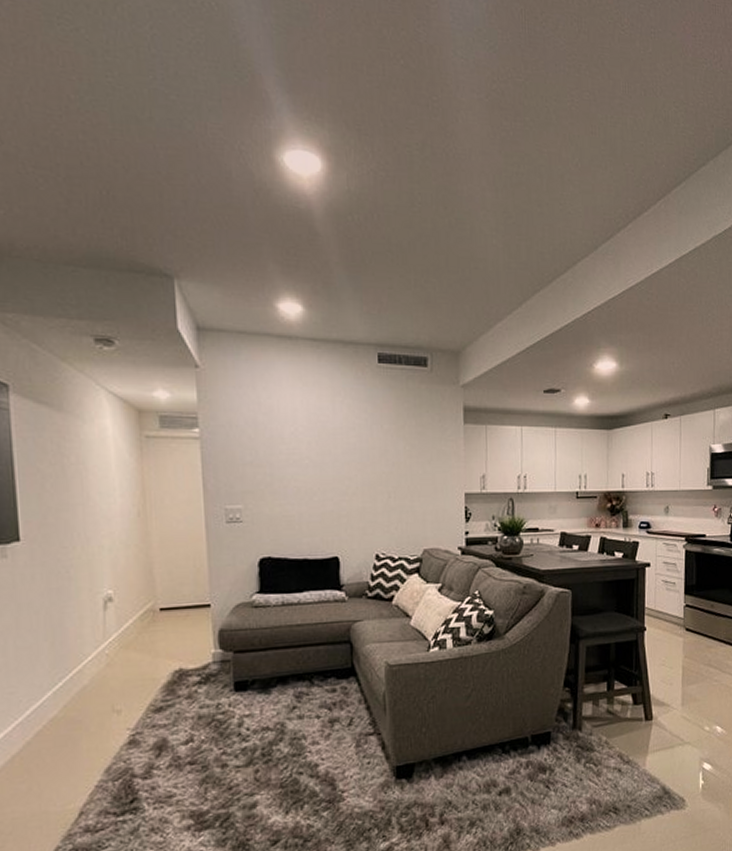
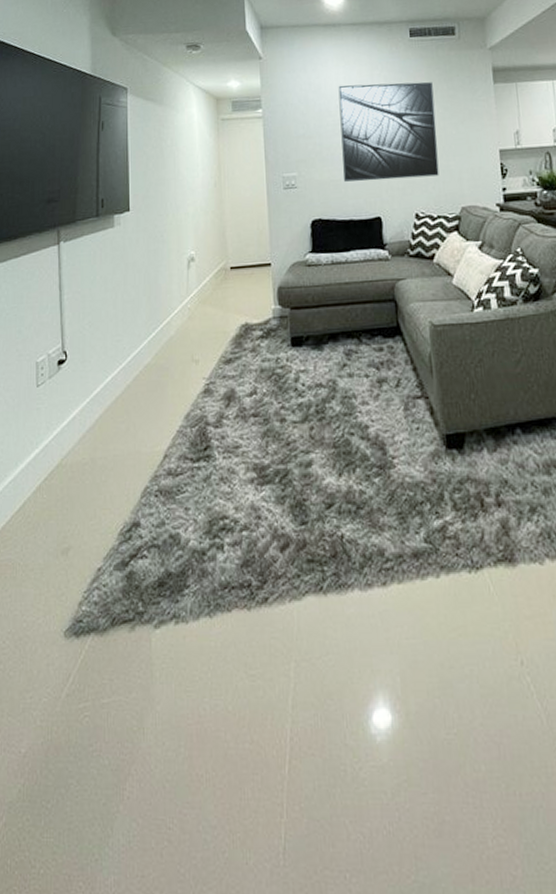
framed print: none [294,409,403,519] -> present [338,82,439,182]

